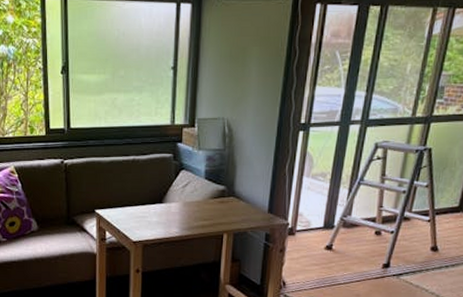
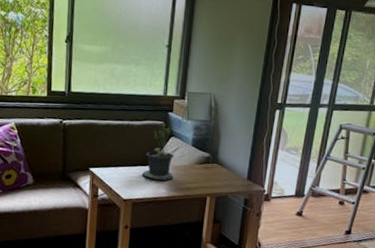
potted plant: none [151,155,186,220] -> present [141,123,175,181]

